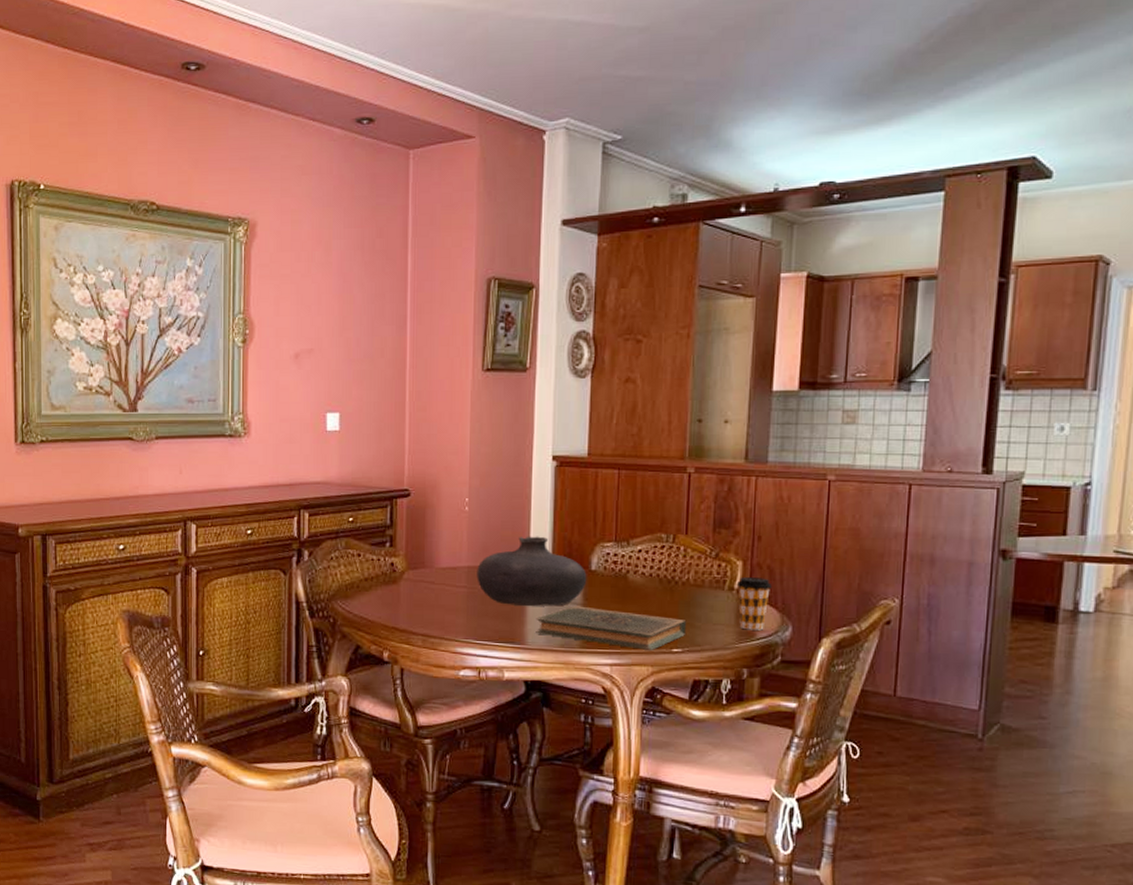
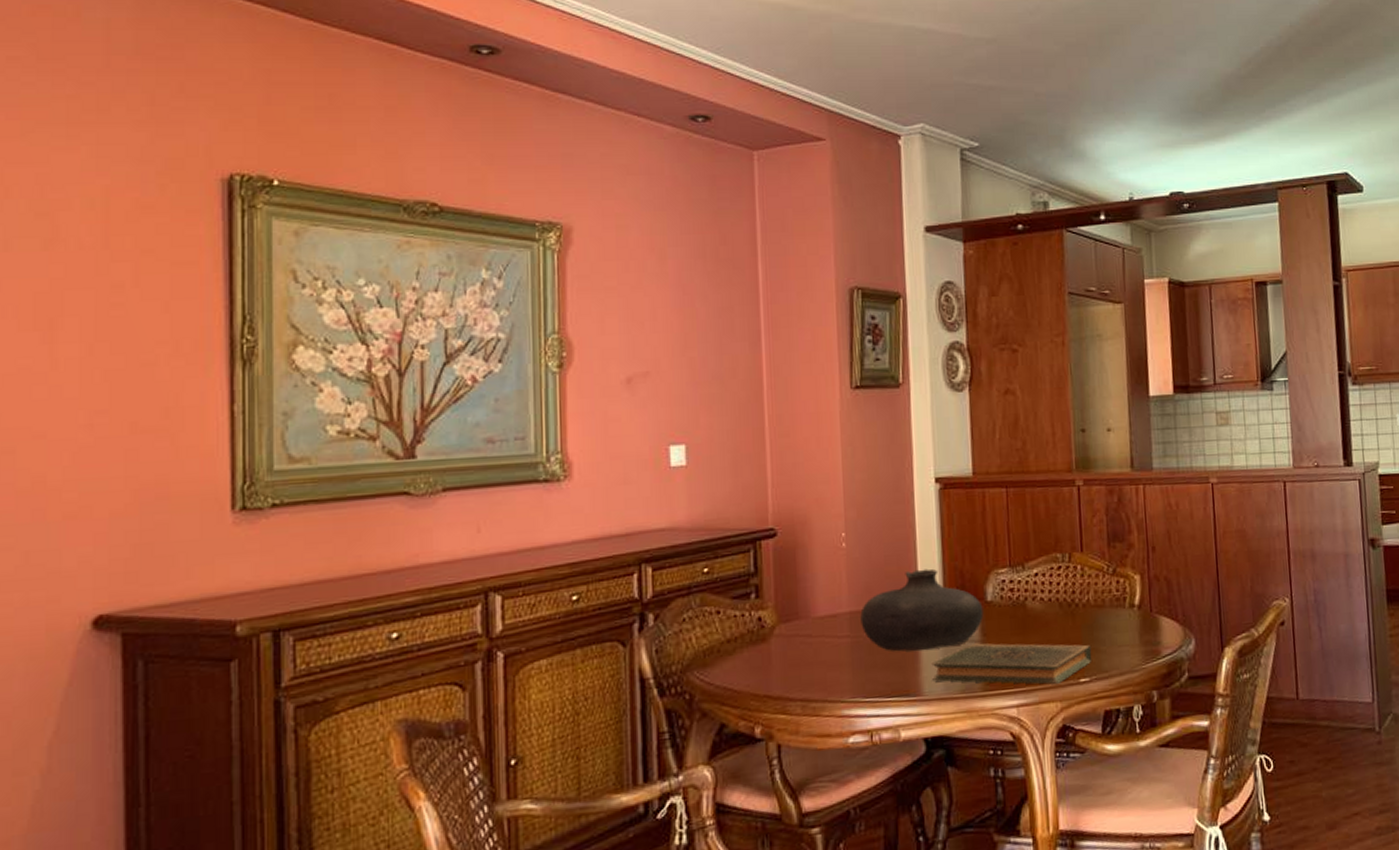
coffee cup: present [736,577,772,631] -> none [1136,590,1171,649]

